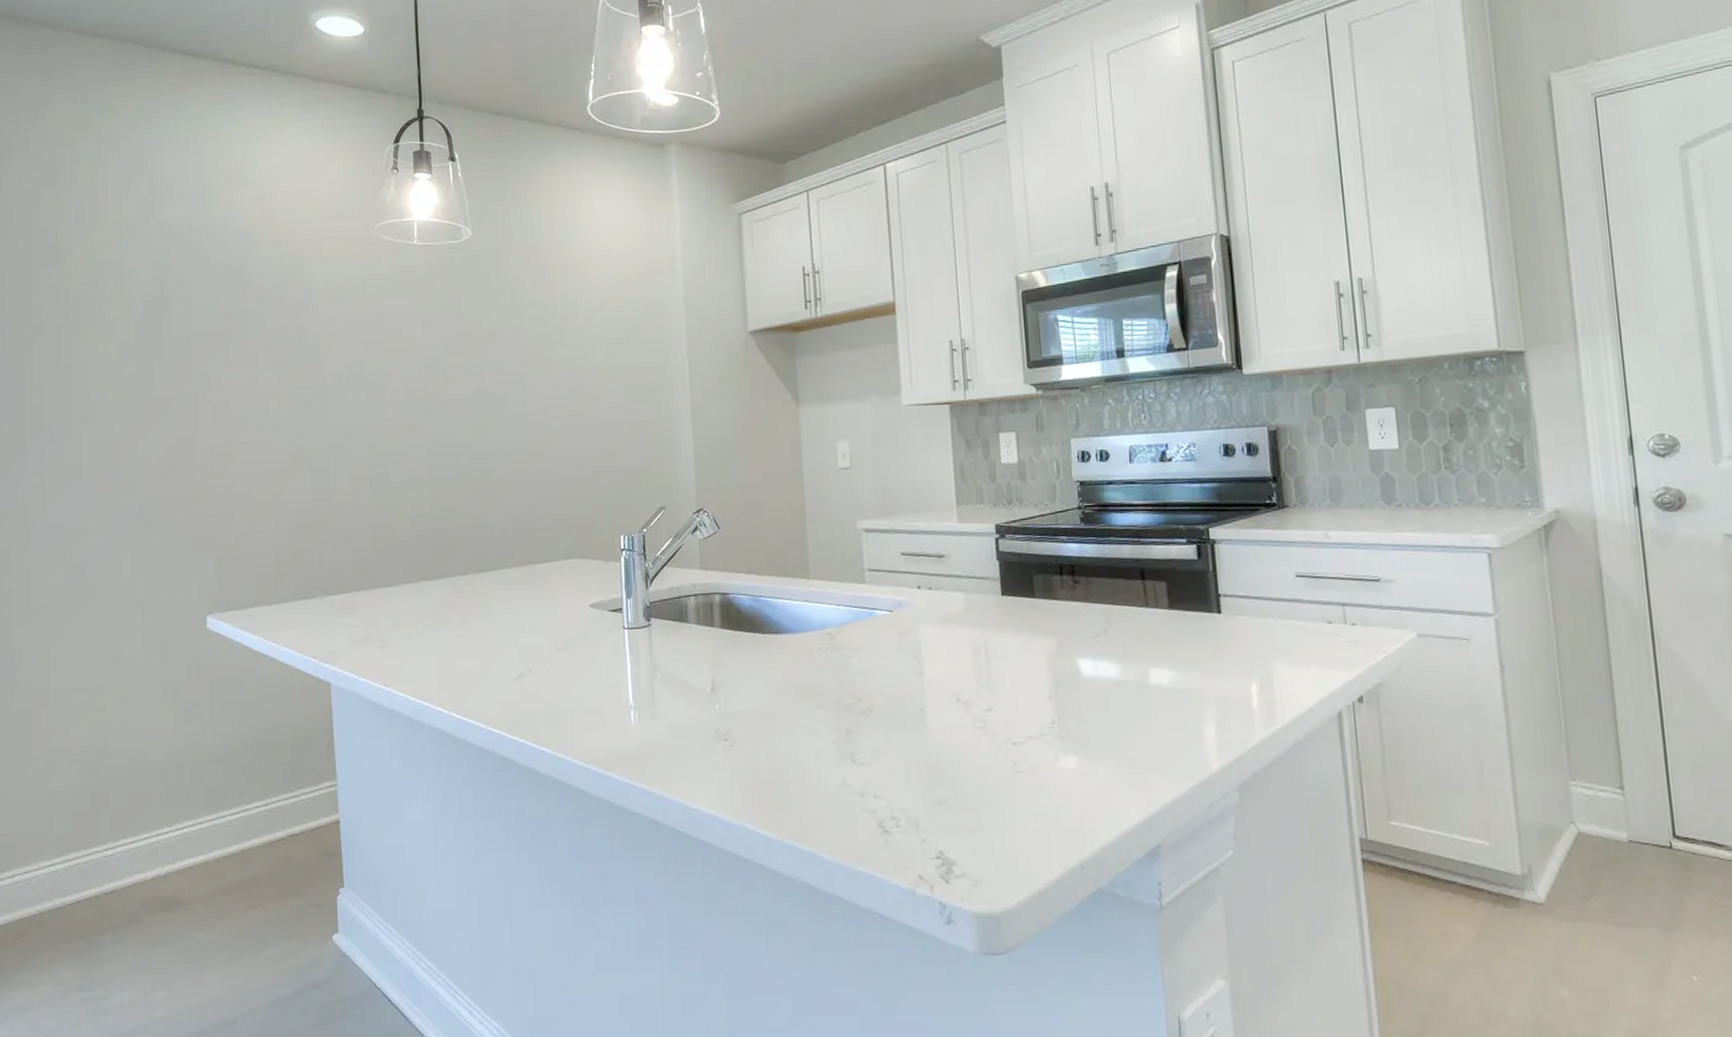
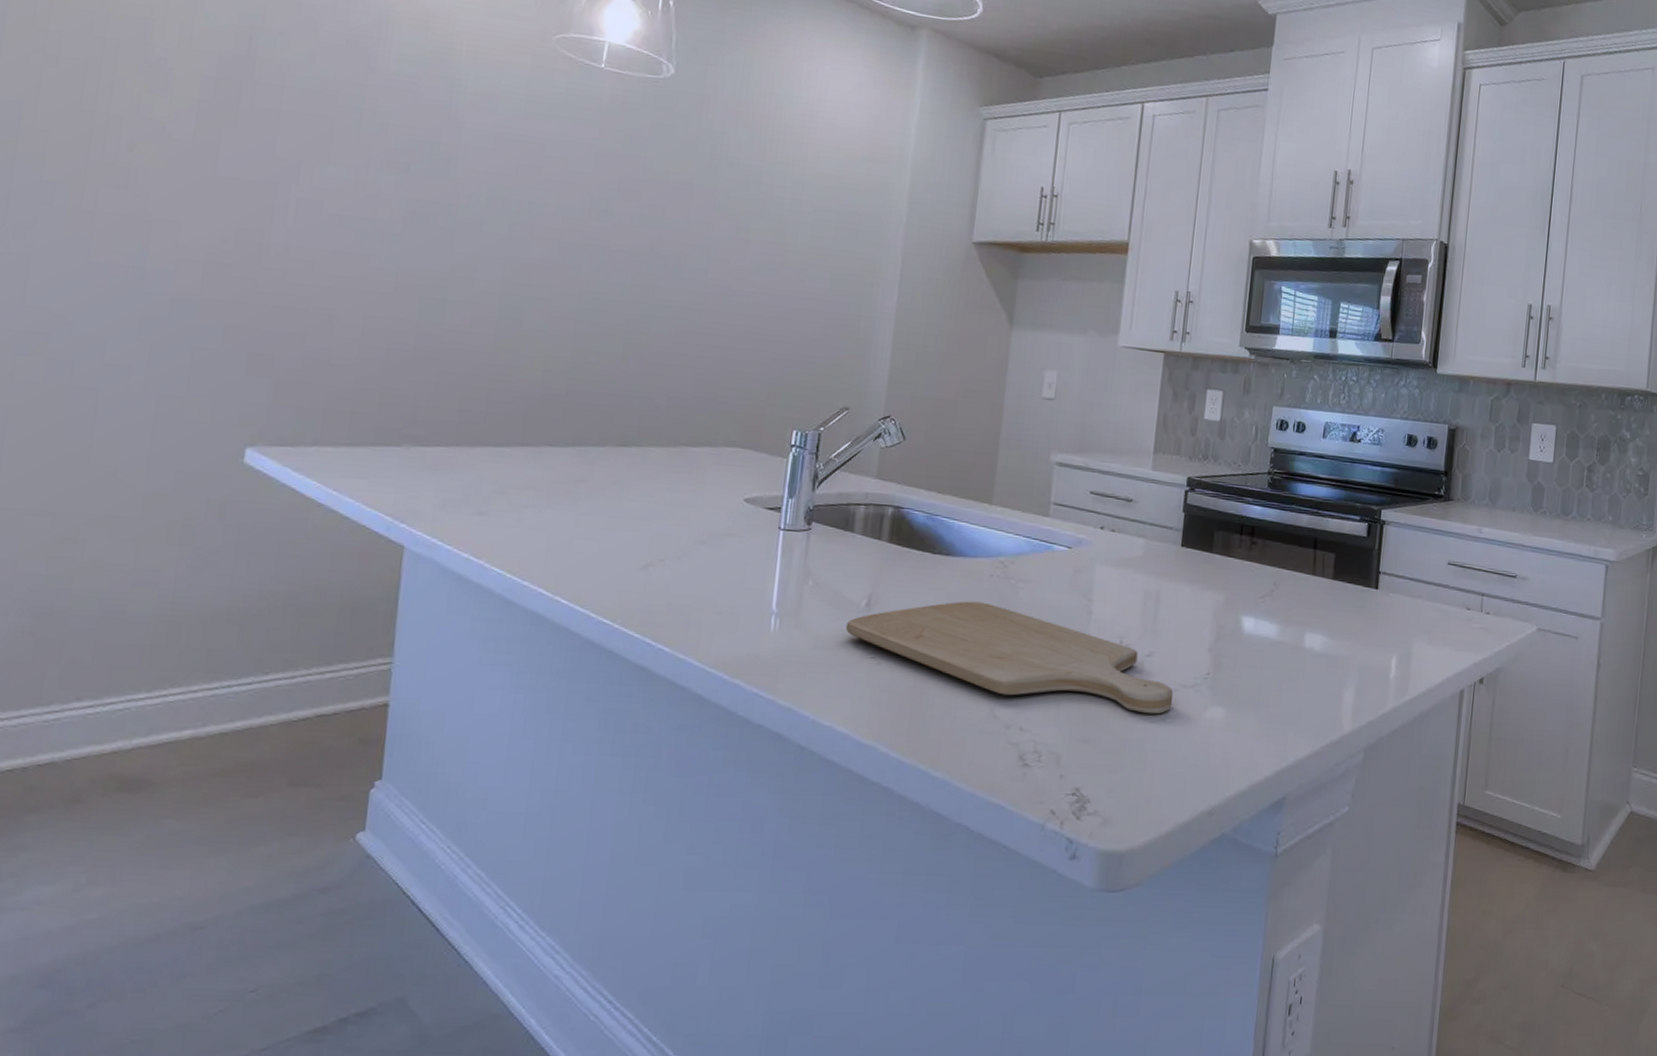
chopping board: none [696,675,1022,770] -> present [845,601,1174,715]

